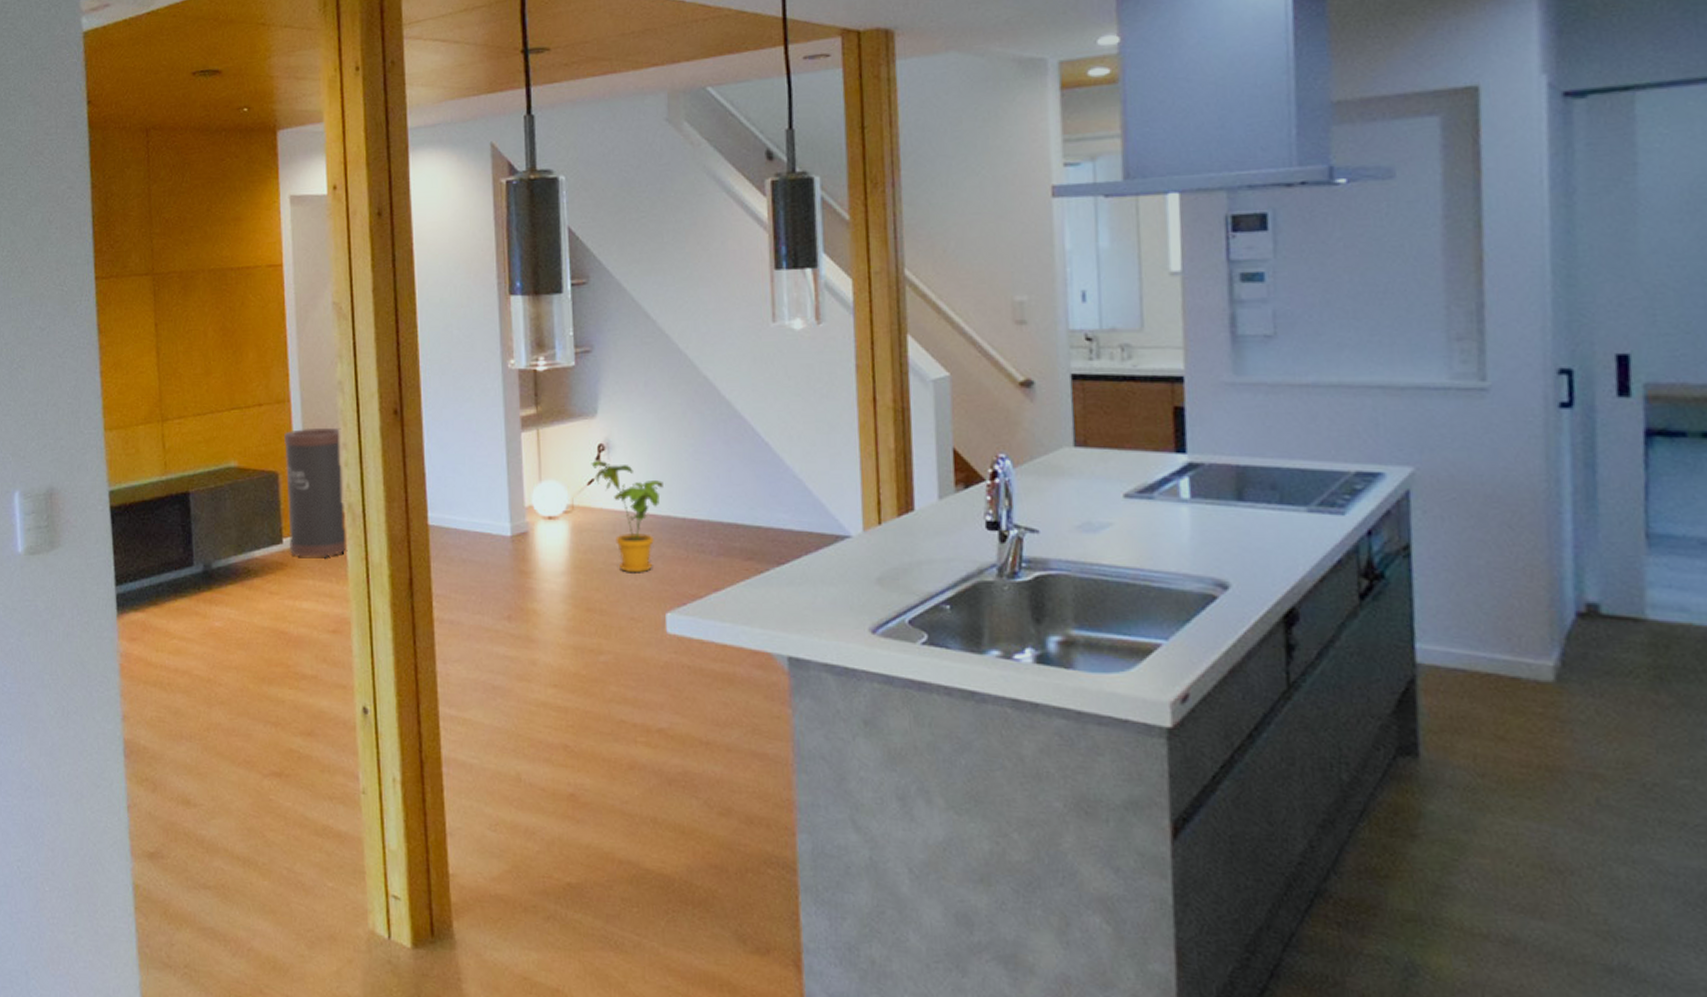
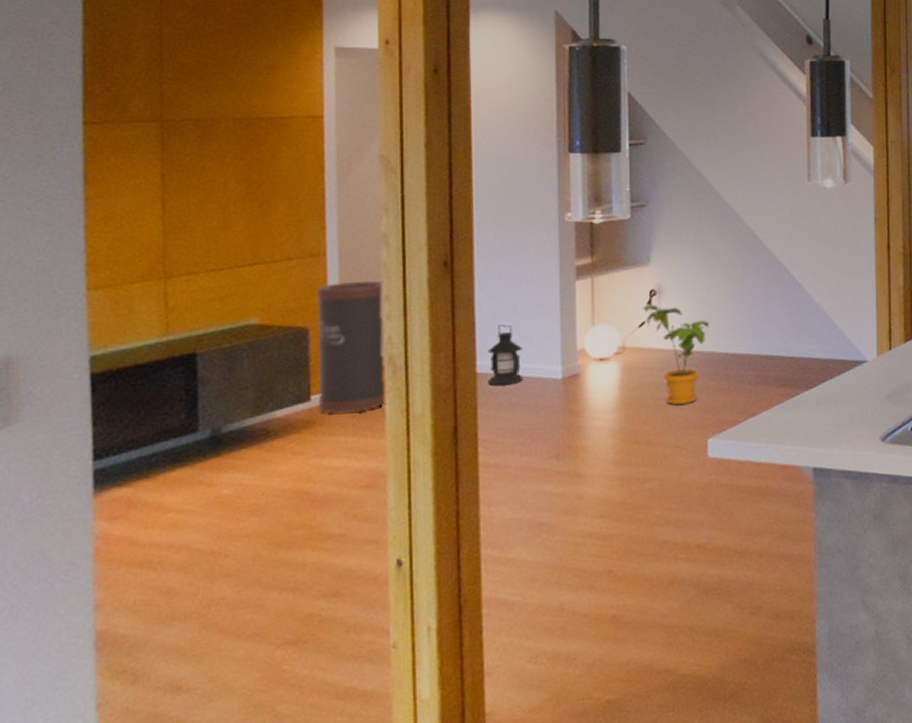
lantern: none [438,476,473,540] -> present [487,324,524,386]

